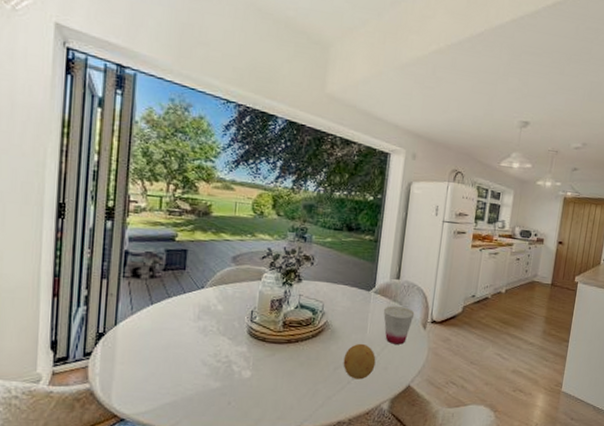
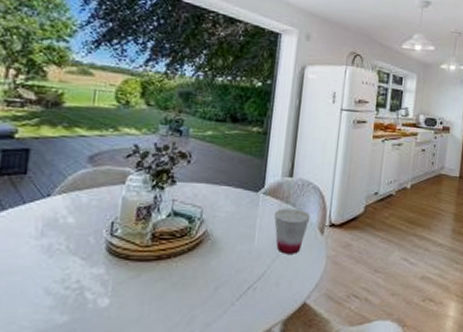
fruit: present [343,343,376,380] -> none [225,255,266,300]

